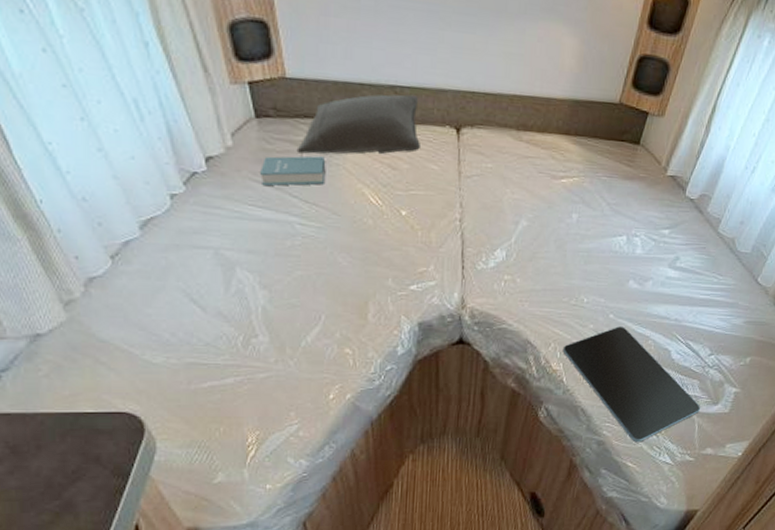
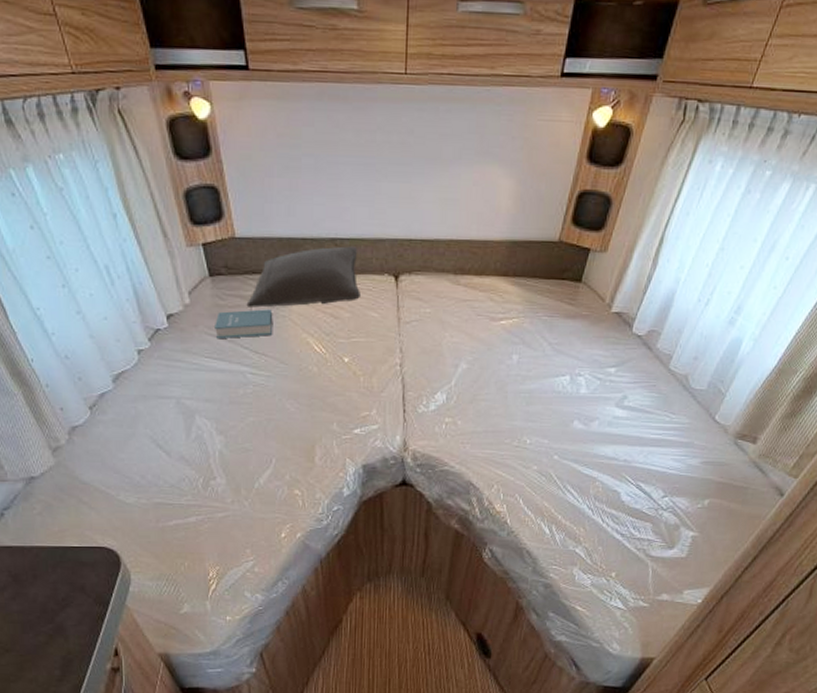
tablet: present [562,326,701,443] -> none [506,468,655,586]

